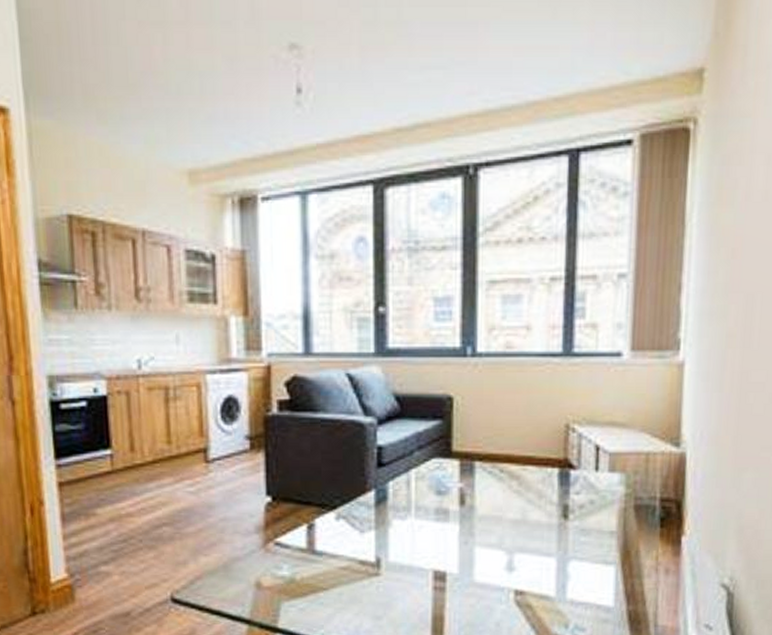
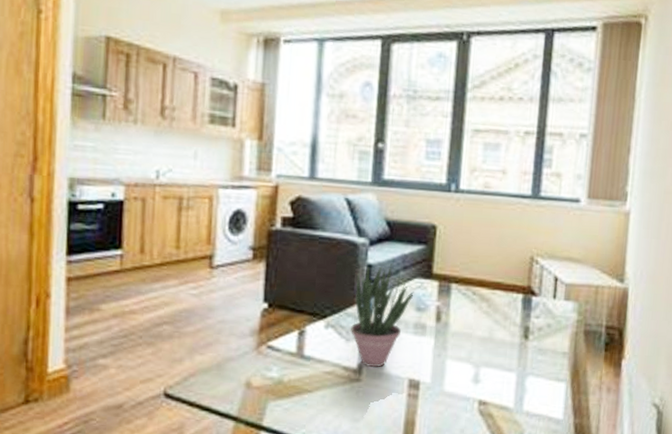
potted plant: none [365,443,433,560] -> present [351,263,414,368]

